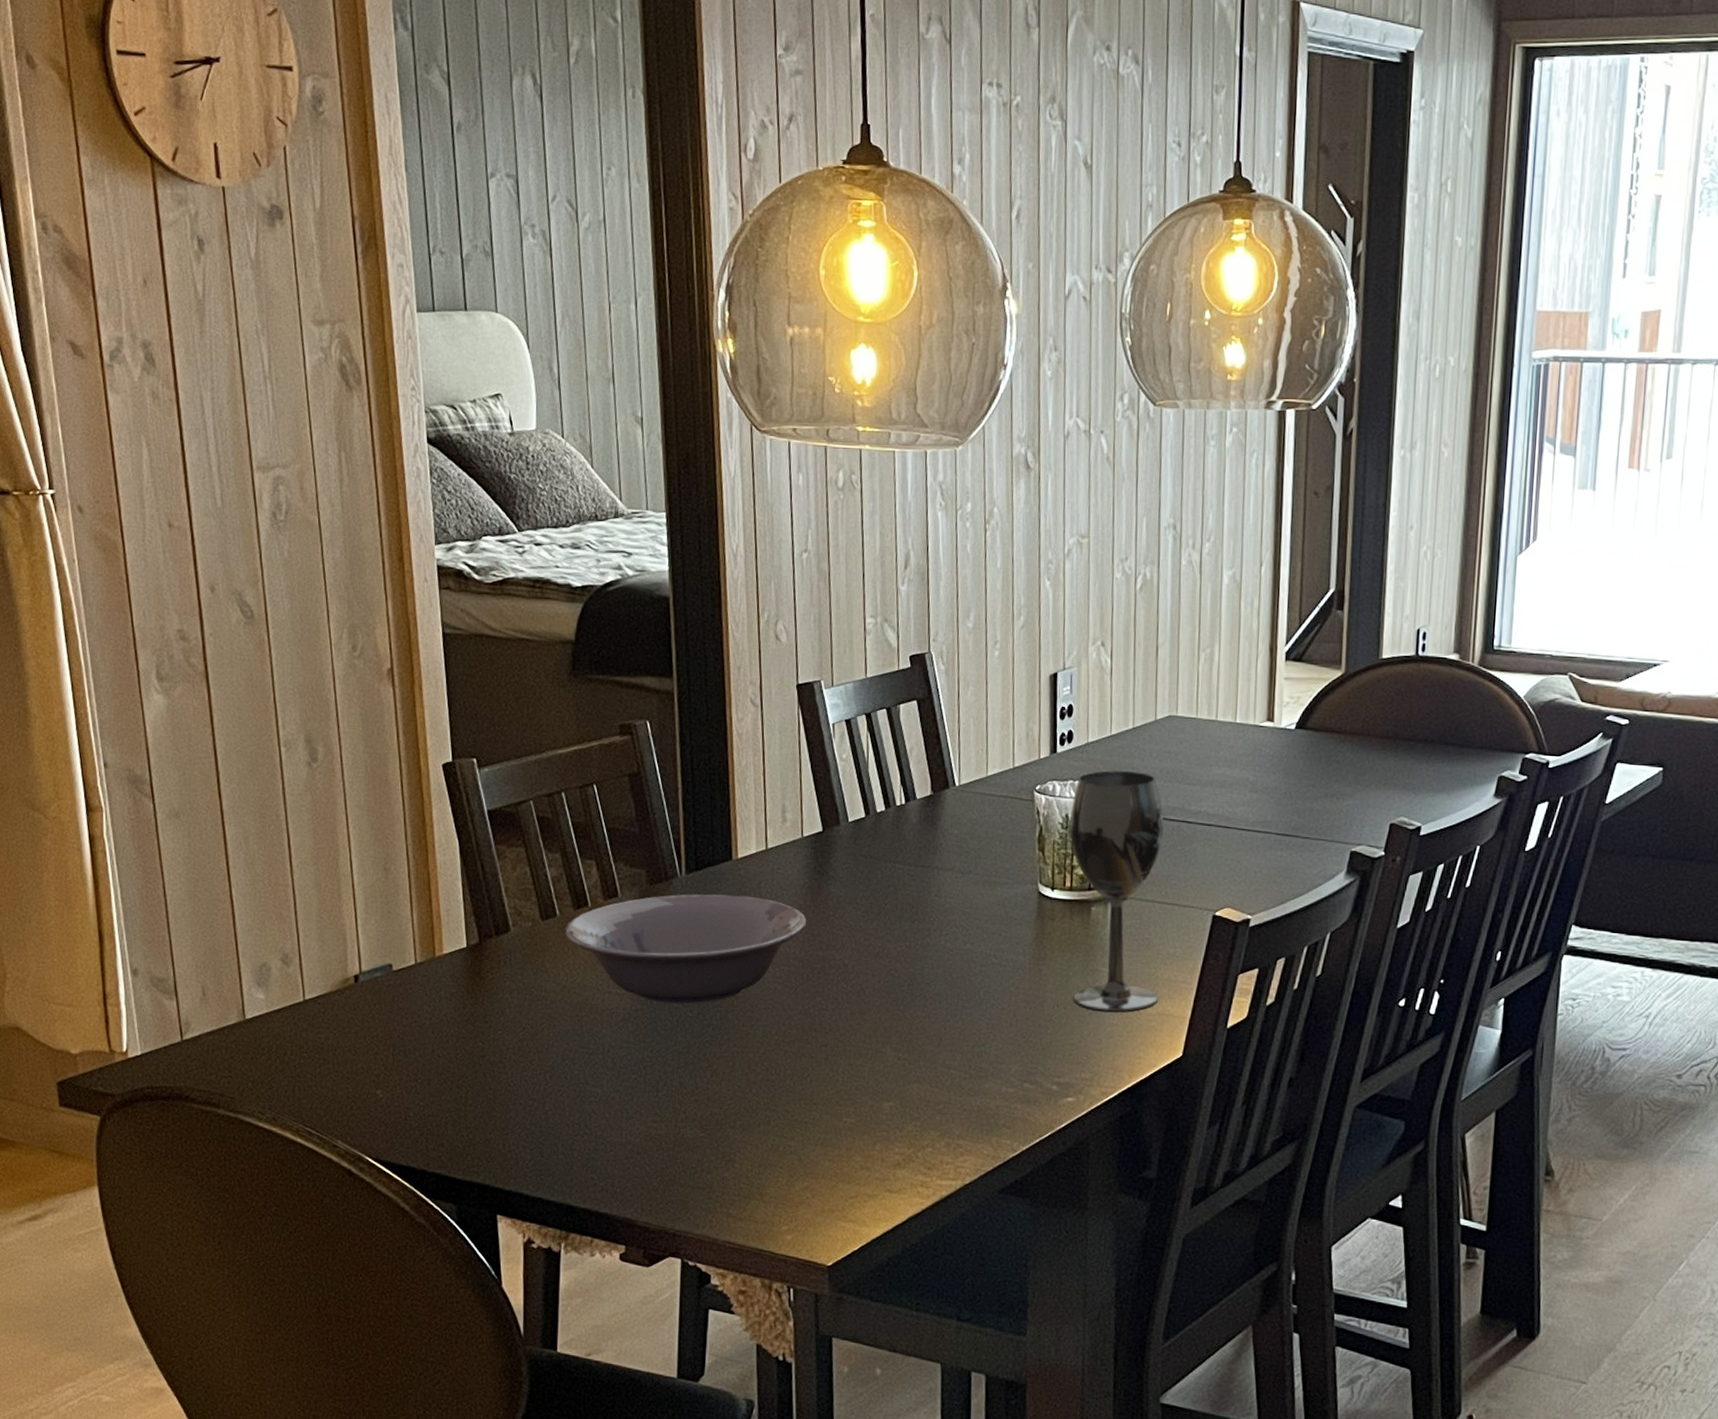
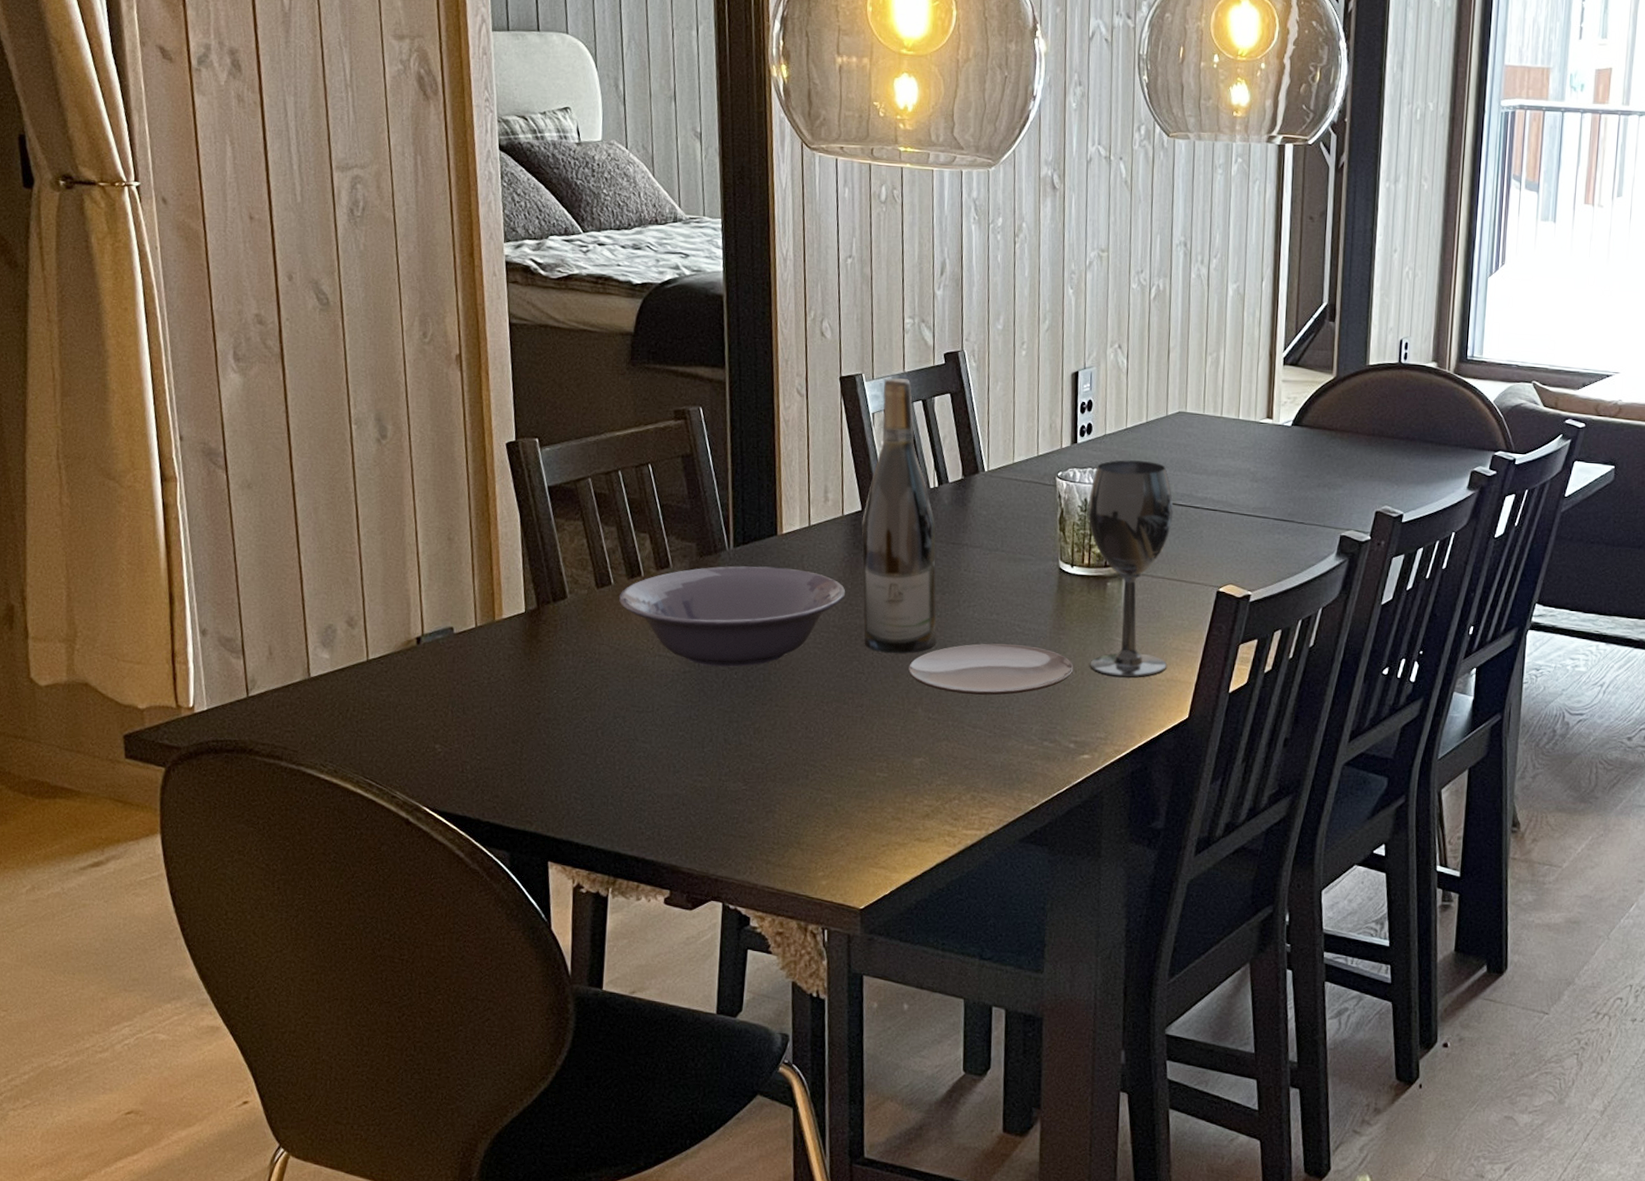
wine bottle: none [823,684,906,988] -> present [861,378,937,653]
plate: none [876,976,1056,1033] -> present [908,643,1074,696]

